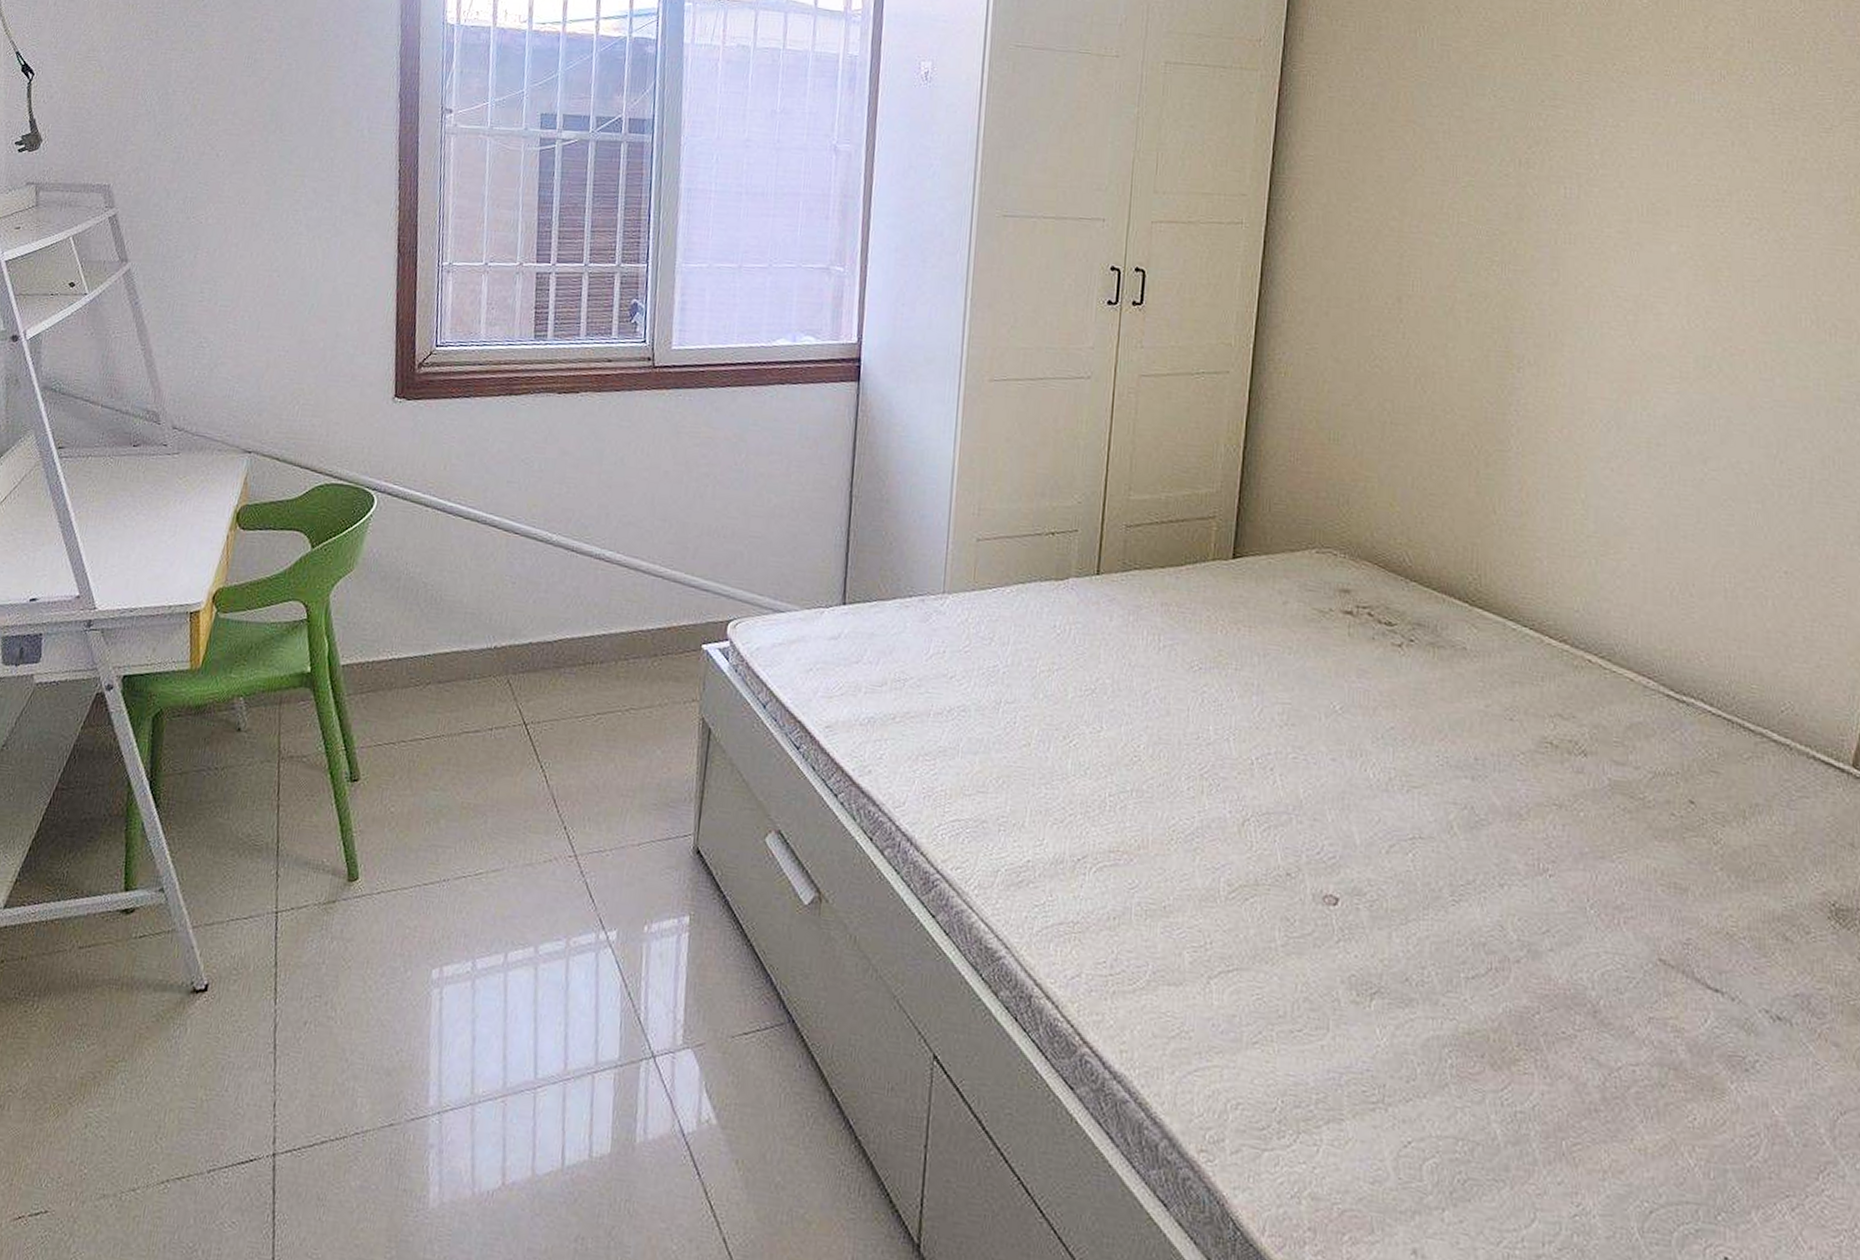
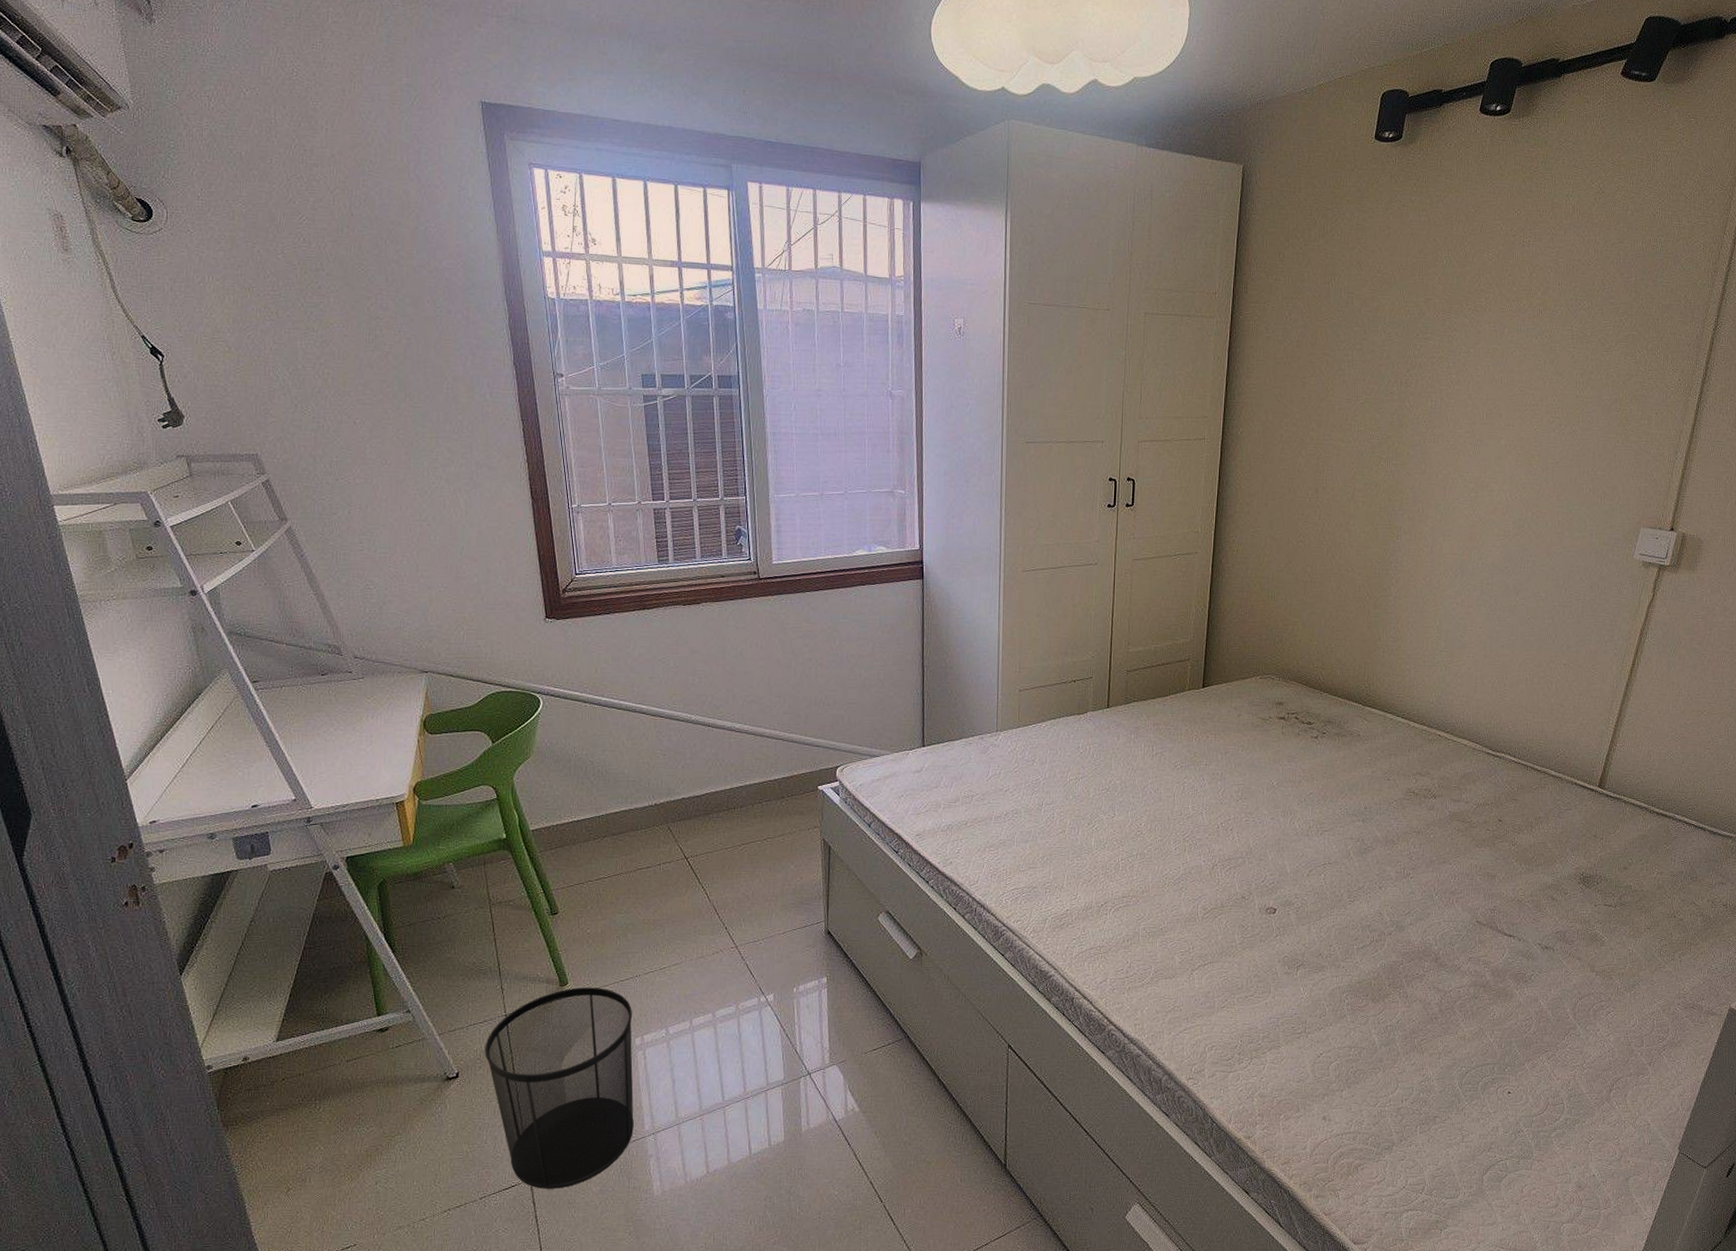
waste bin: none [243,885,433,1175] -> present [485,987,634,1189]

